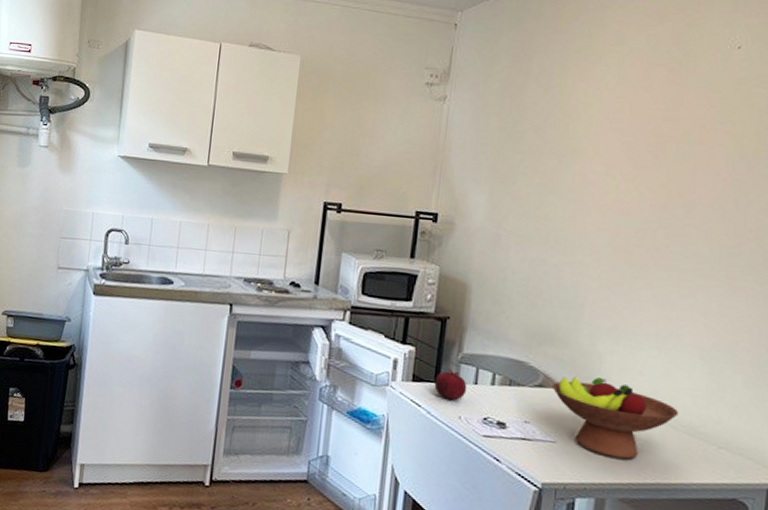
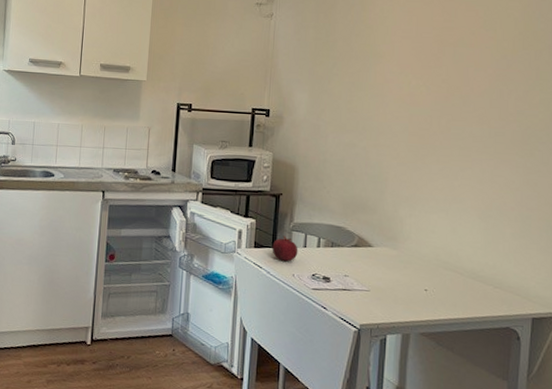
fruit bowl: present [551,376,679,460] -> none [364,236,463,301]

